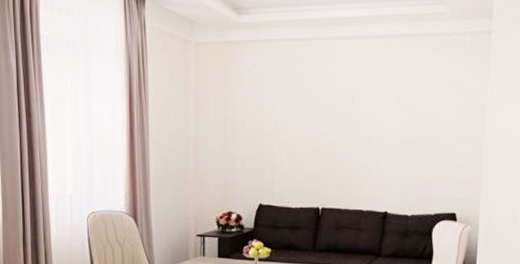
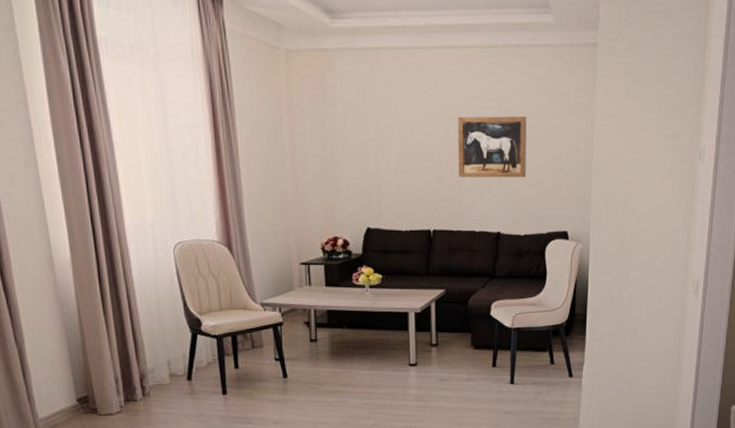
wall art: none [348,101,417,160] -> present [458,116,526,178]

